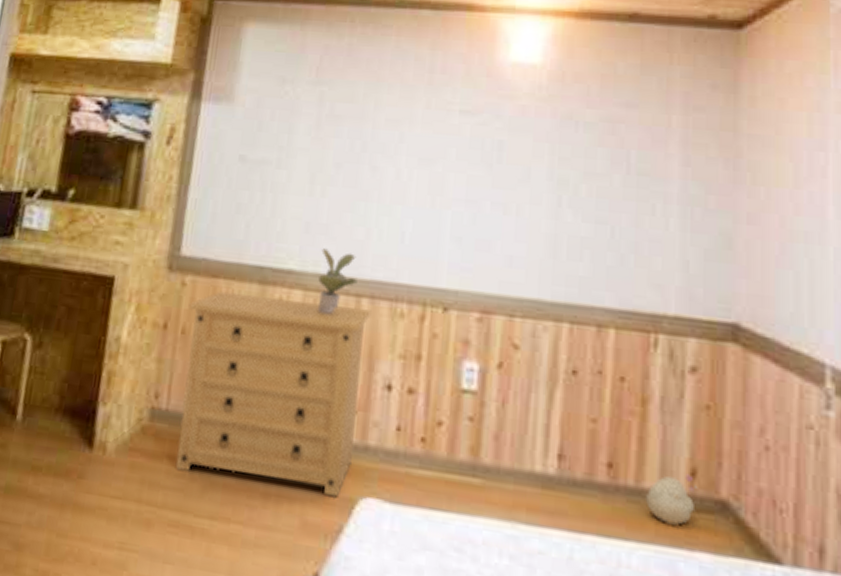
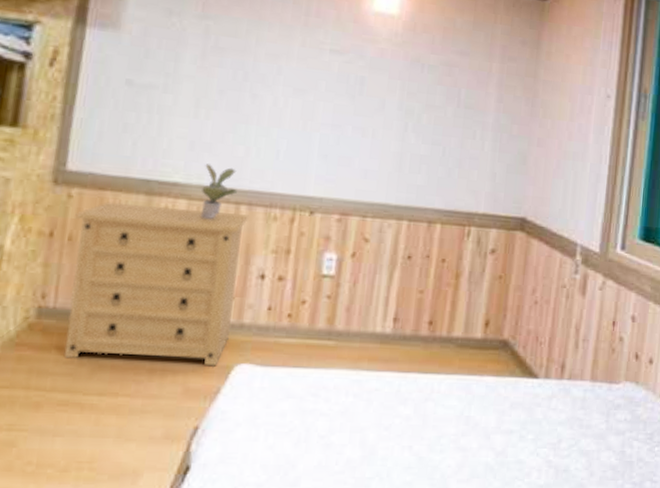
plush toy: present [646,474,696,526] -> none [454,324,488,360]

